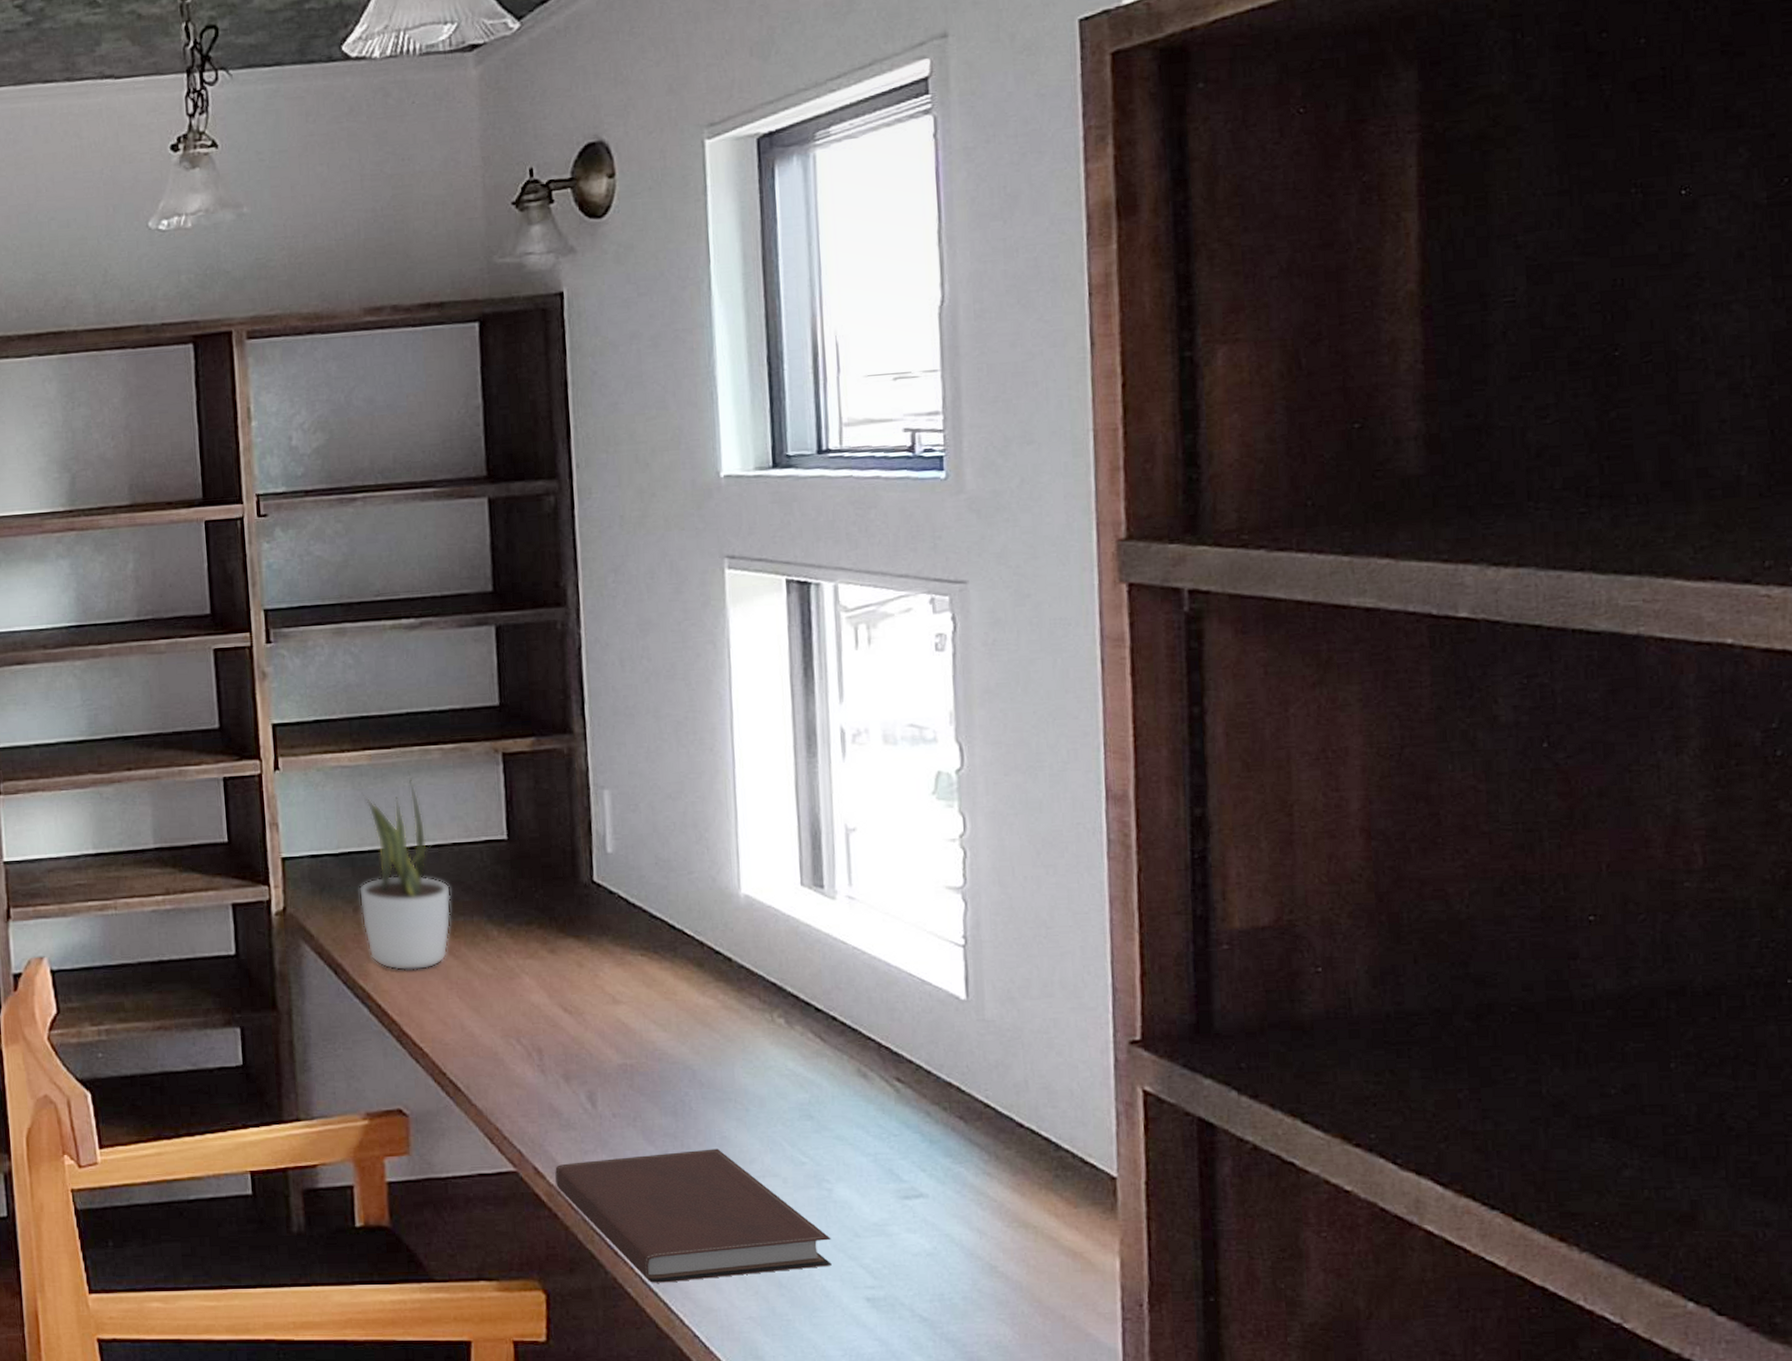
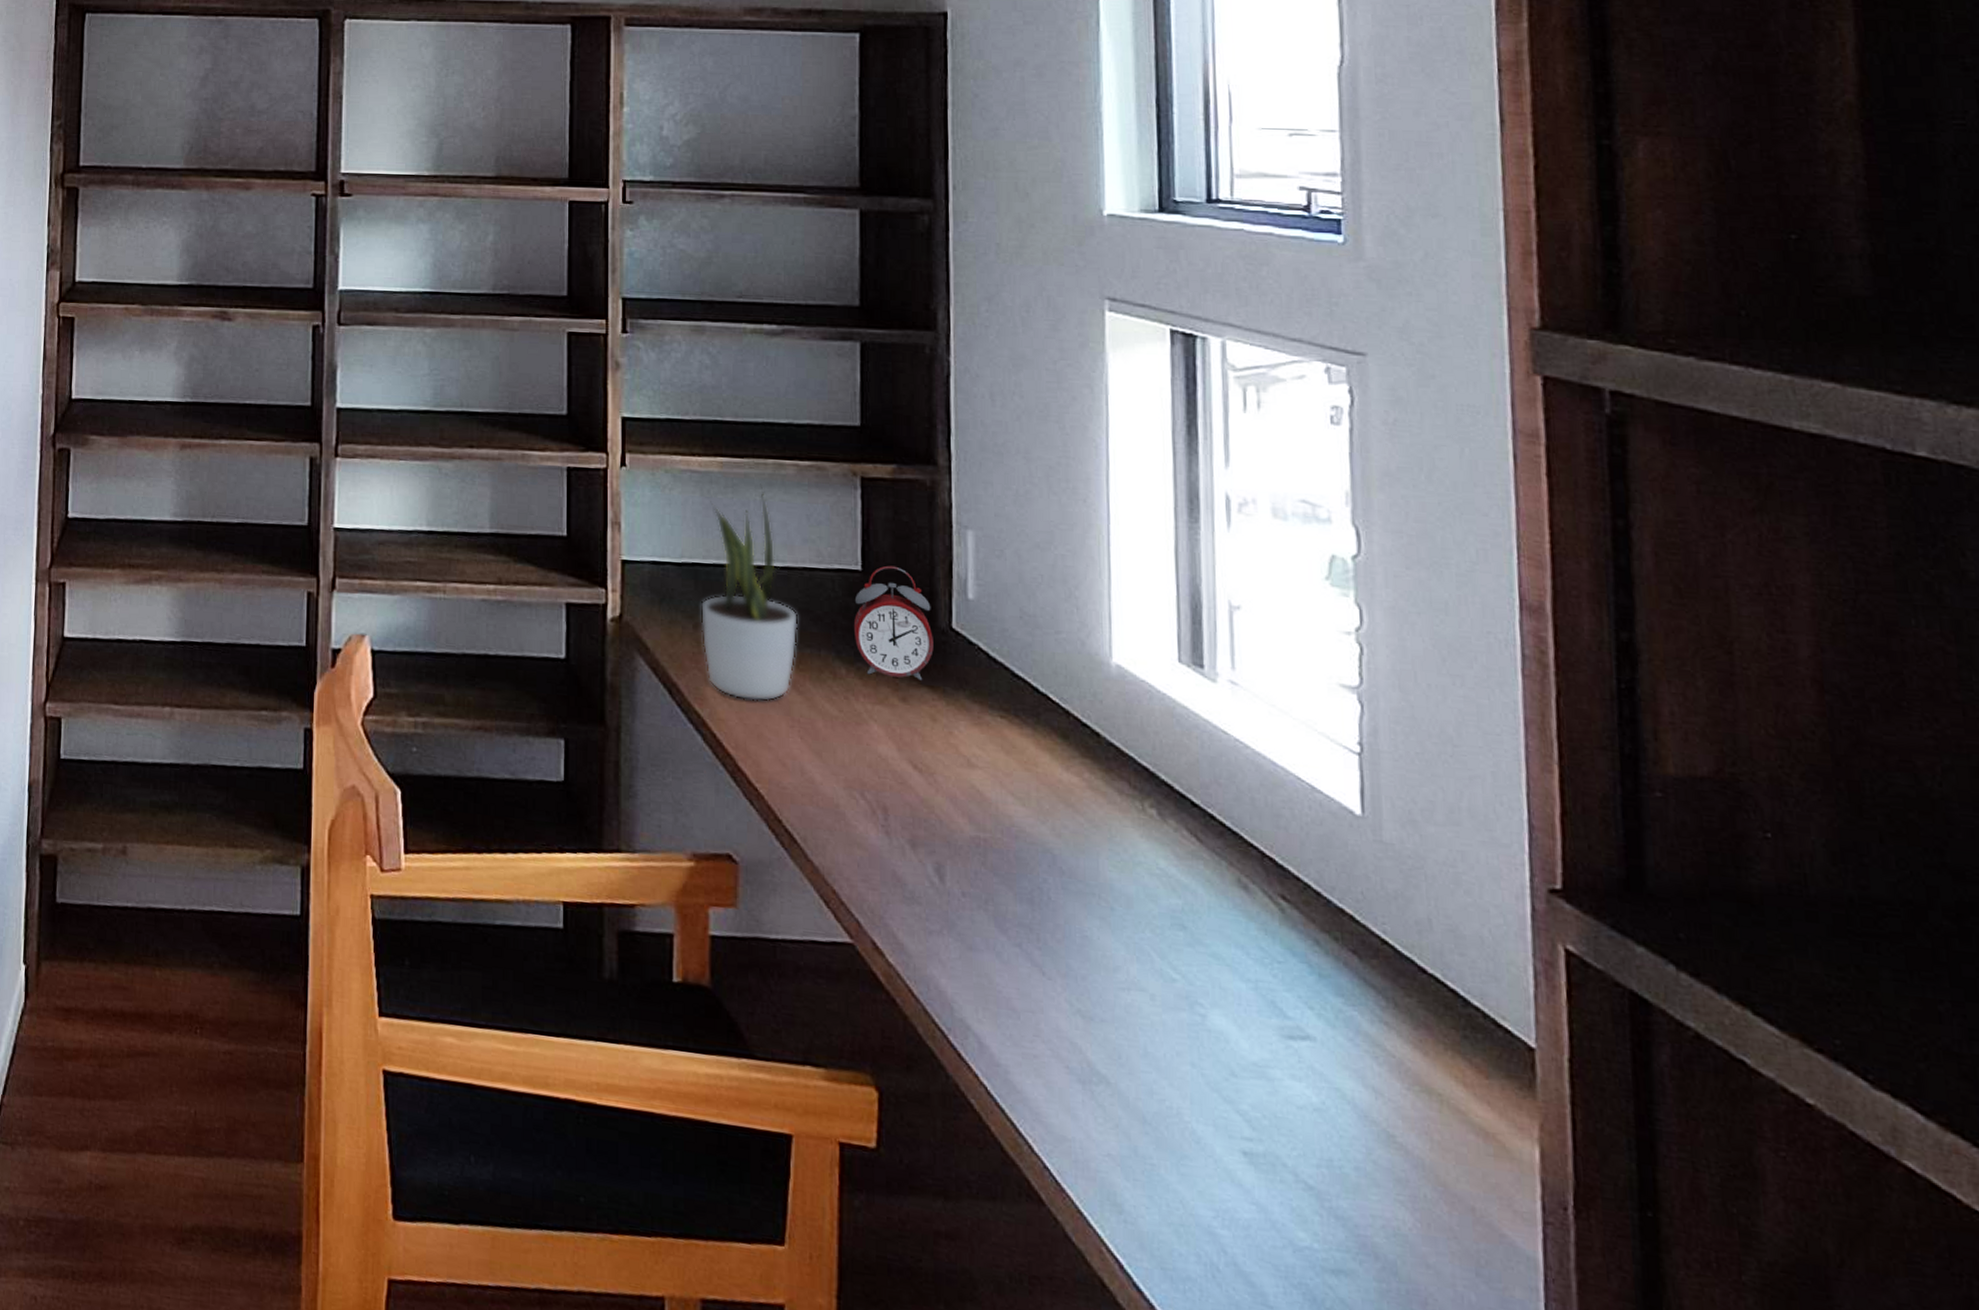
alarm clock: none [502,831,578,933] -> present [853,565,934,681]
notebook: present [555,1149,832,1283] -> none [895,942,1204,1107]

